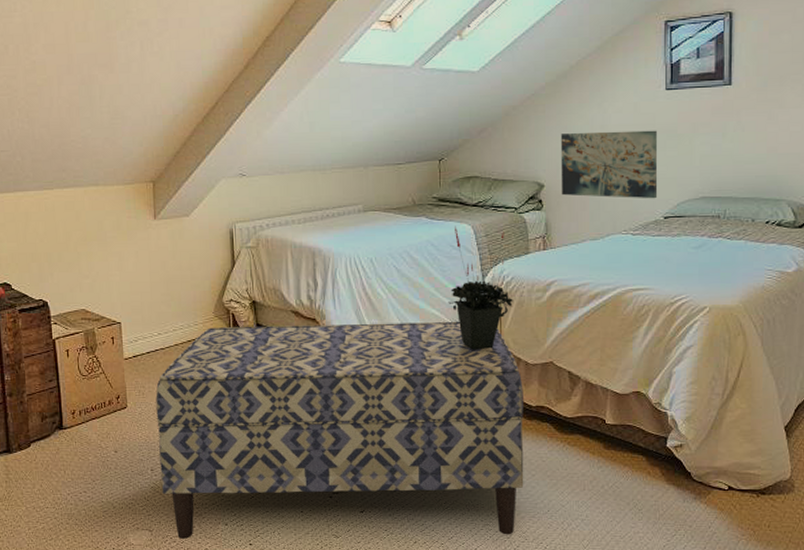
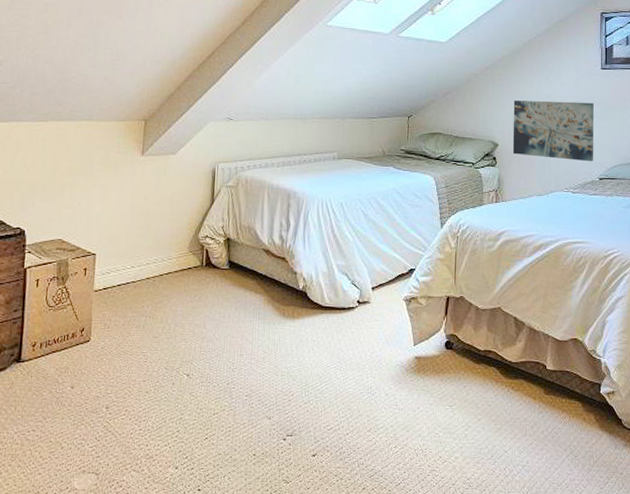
bench: present [155,321,524,540] -> none [114,262,473,485]
potted plant: present [448,226,513,350] -> none [409,176,467,294]

